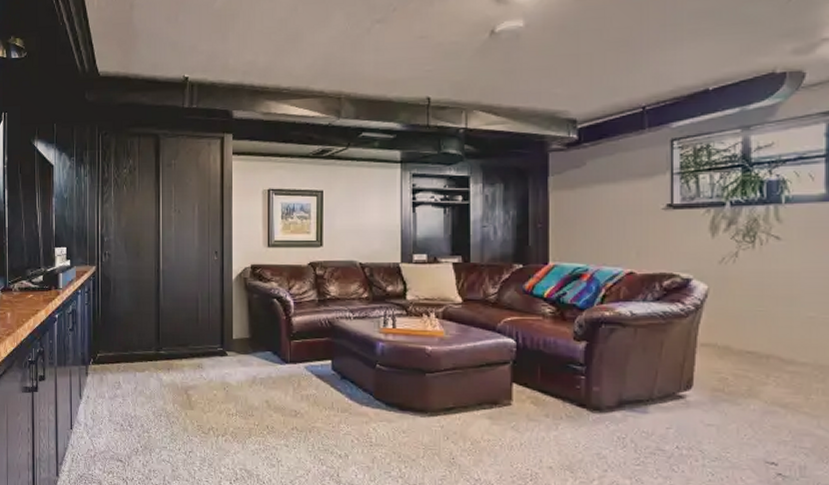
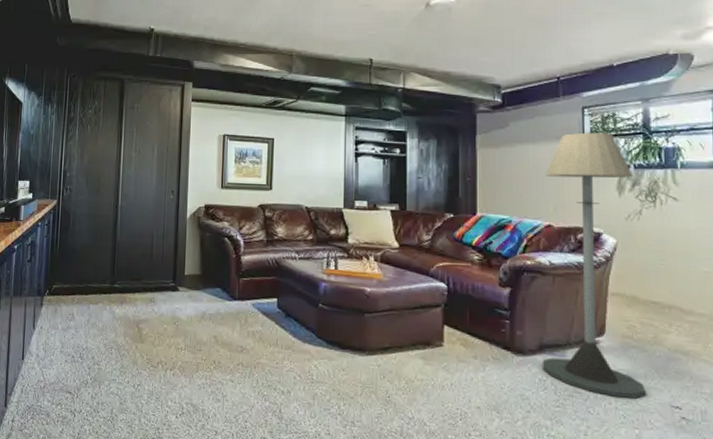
floor lamp: none [621,167,737,455] -> present [542,132,646,399]

